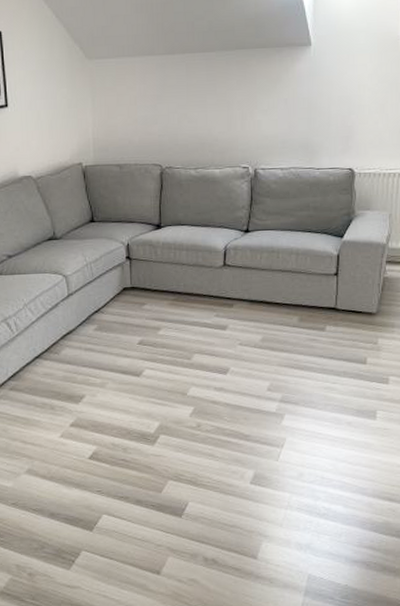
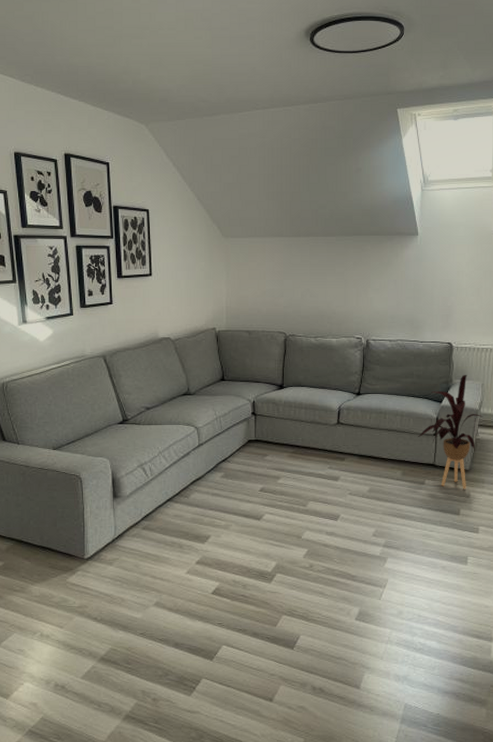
house plant: none [315,205,392,335] -> present [417,375,483,489]

